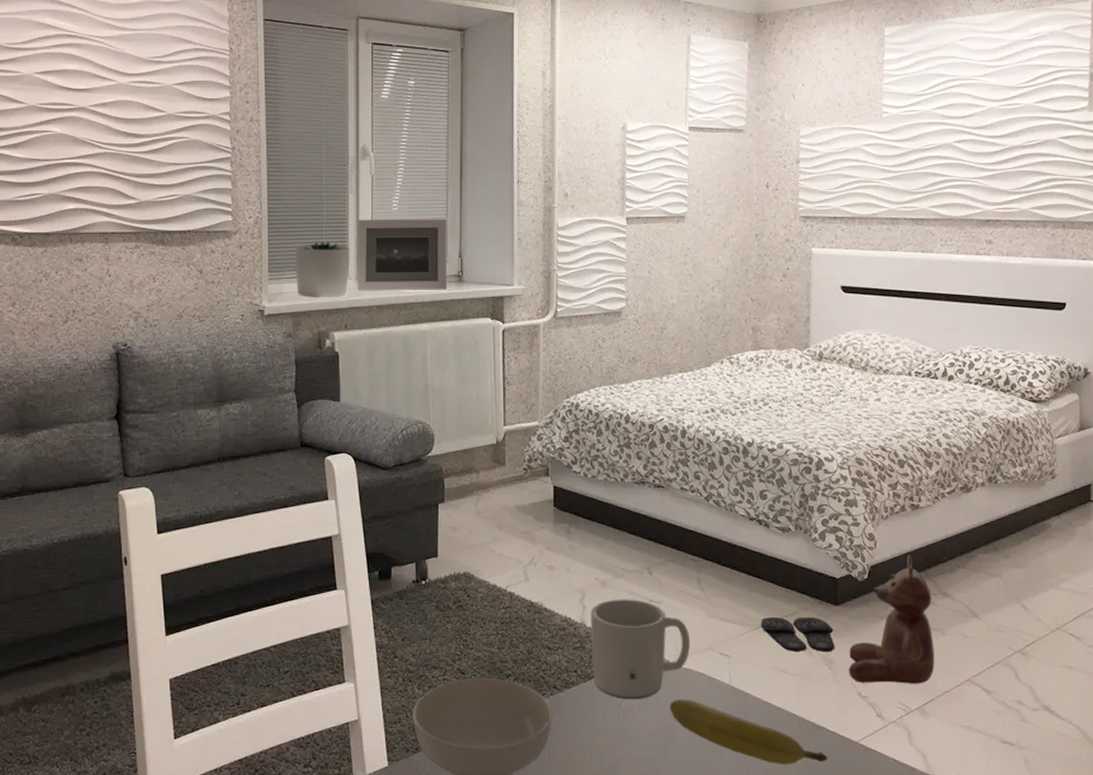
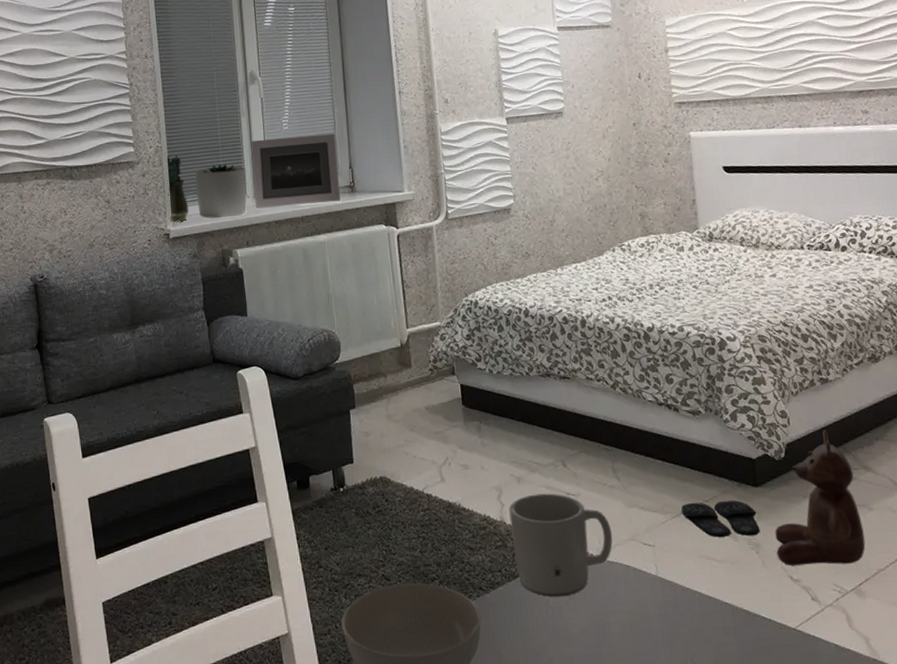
vase: none [264,227,287,299] -> present [165,155,189,223]
fruit: present [669,699,828,765] -> none [598,593,767,657]

